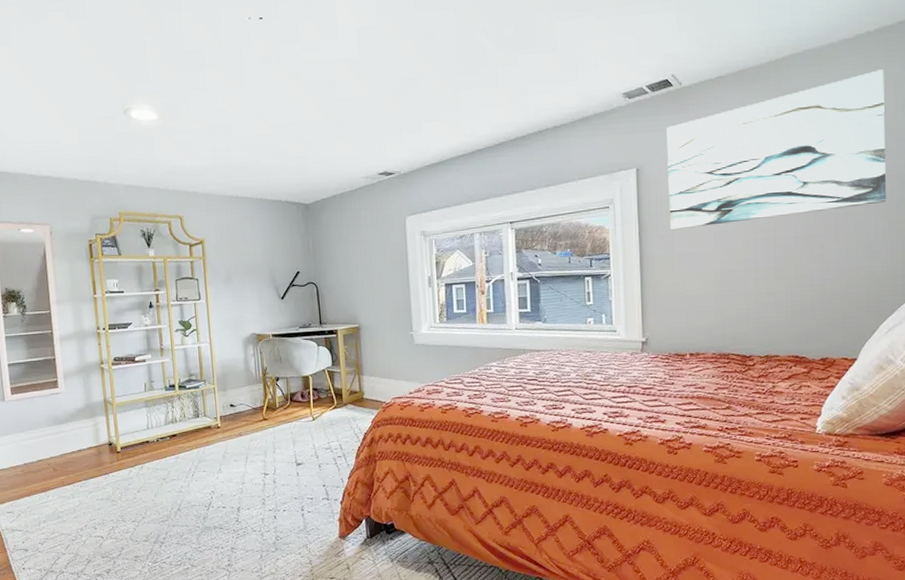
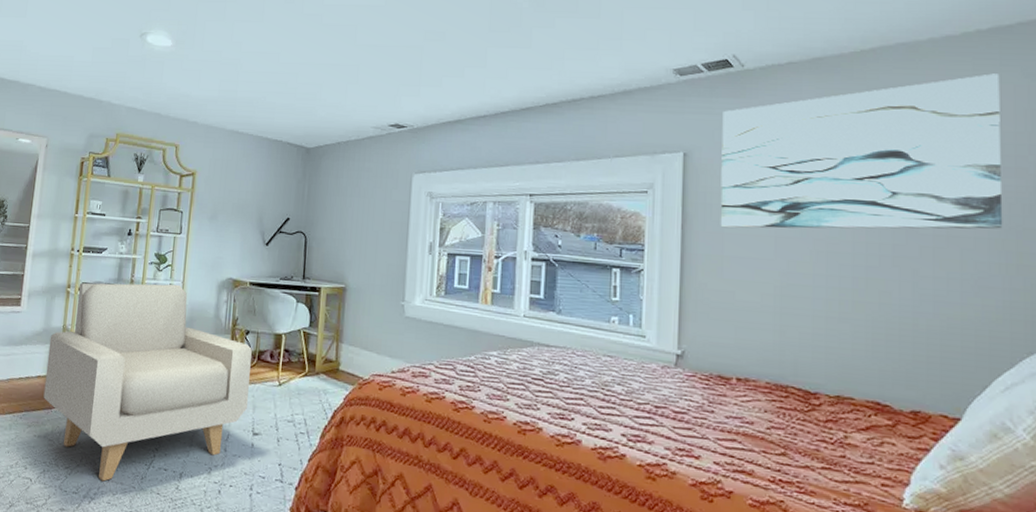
armchair: none [93,346,288,527] -> present [43,283,252,481]

